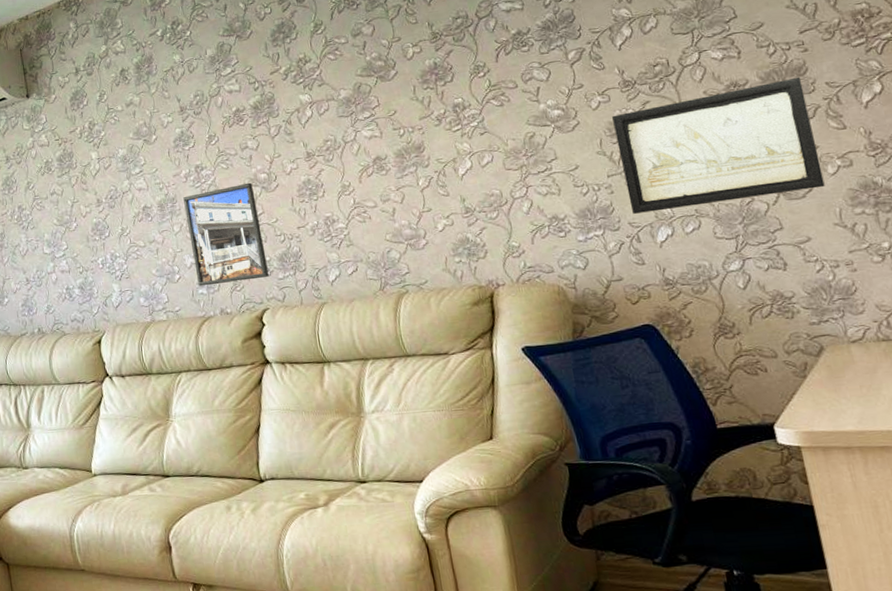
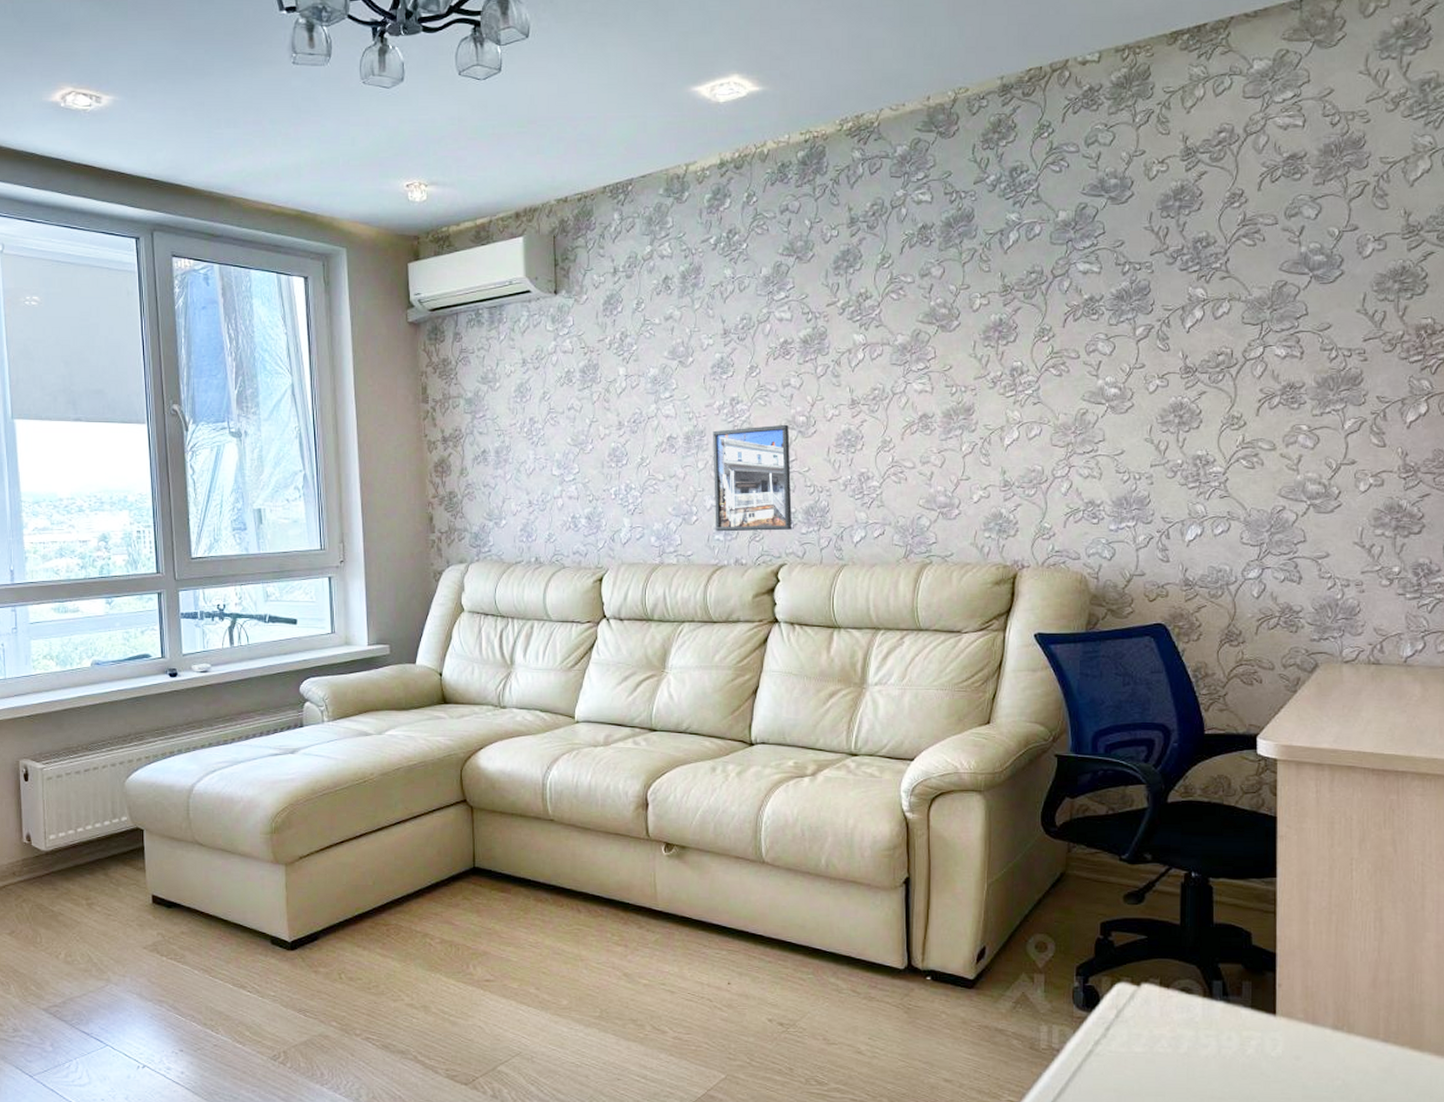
wall art: present [612,77,825,214] -> none [1166,387,1355,509]

